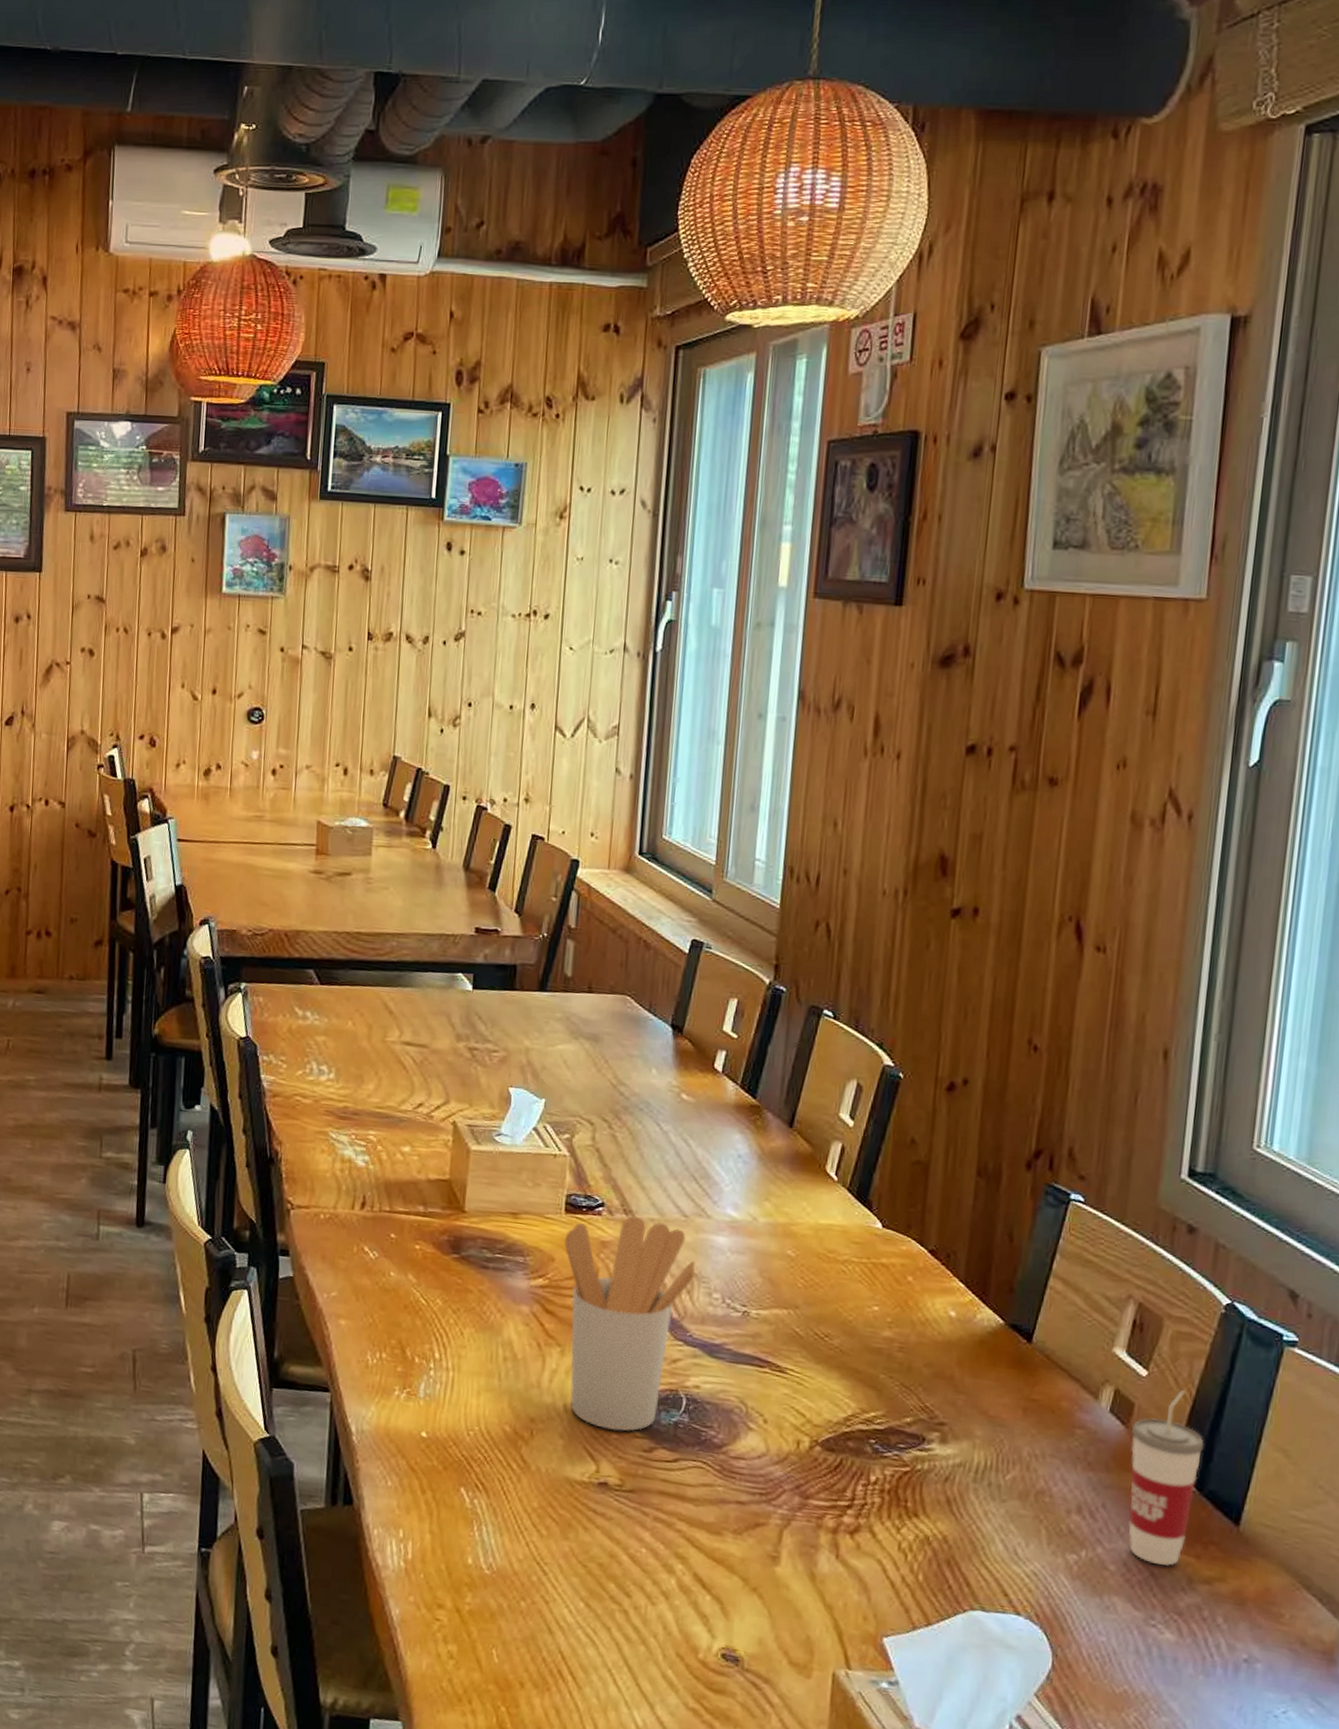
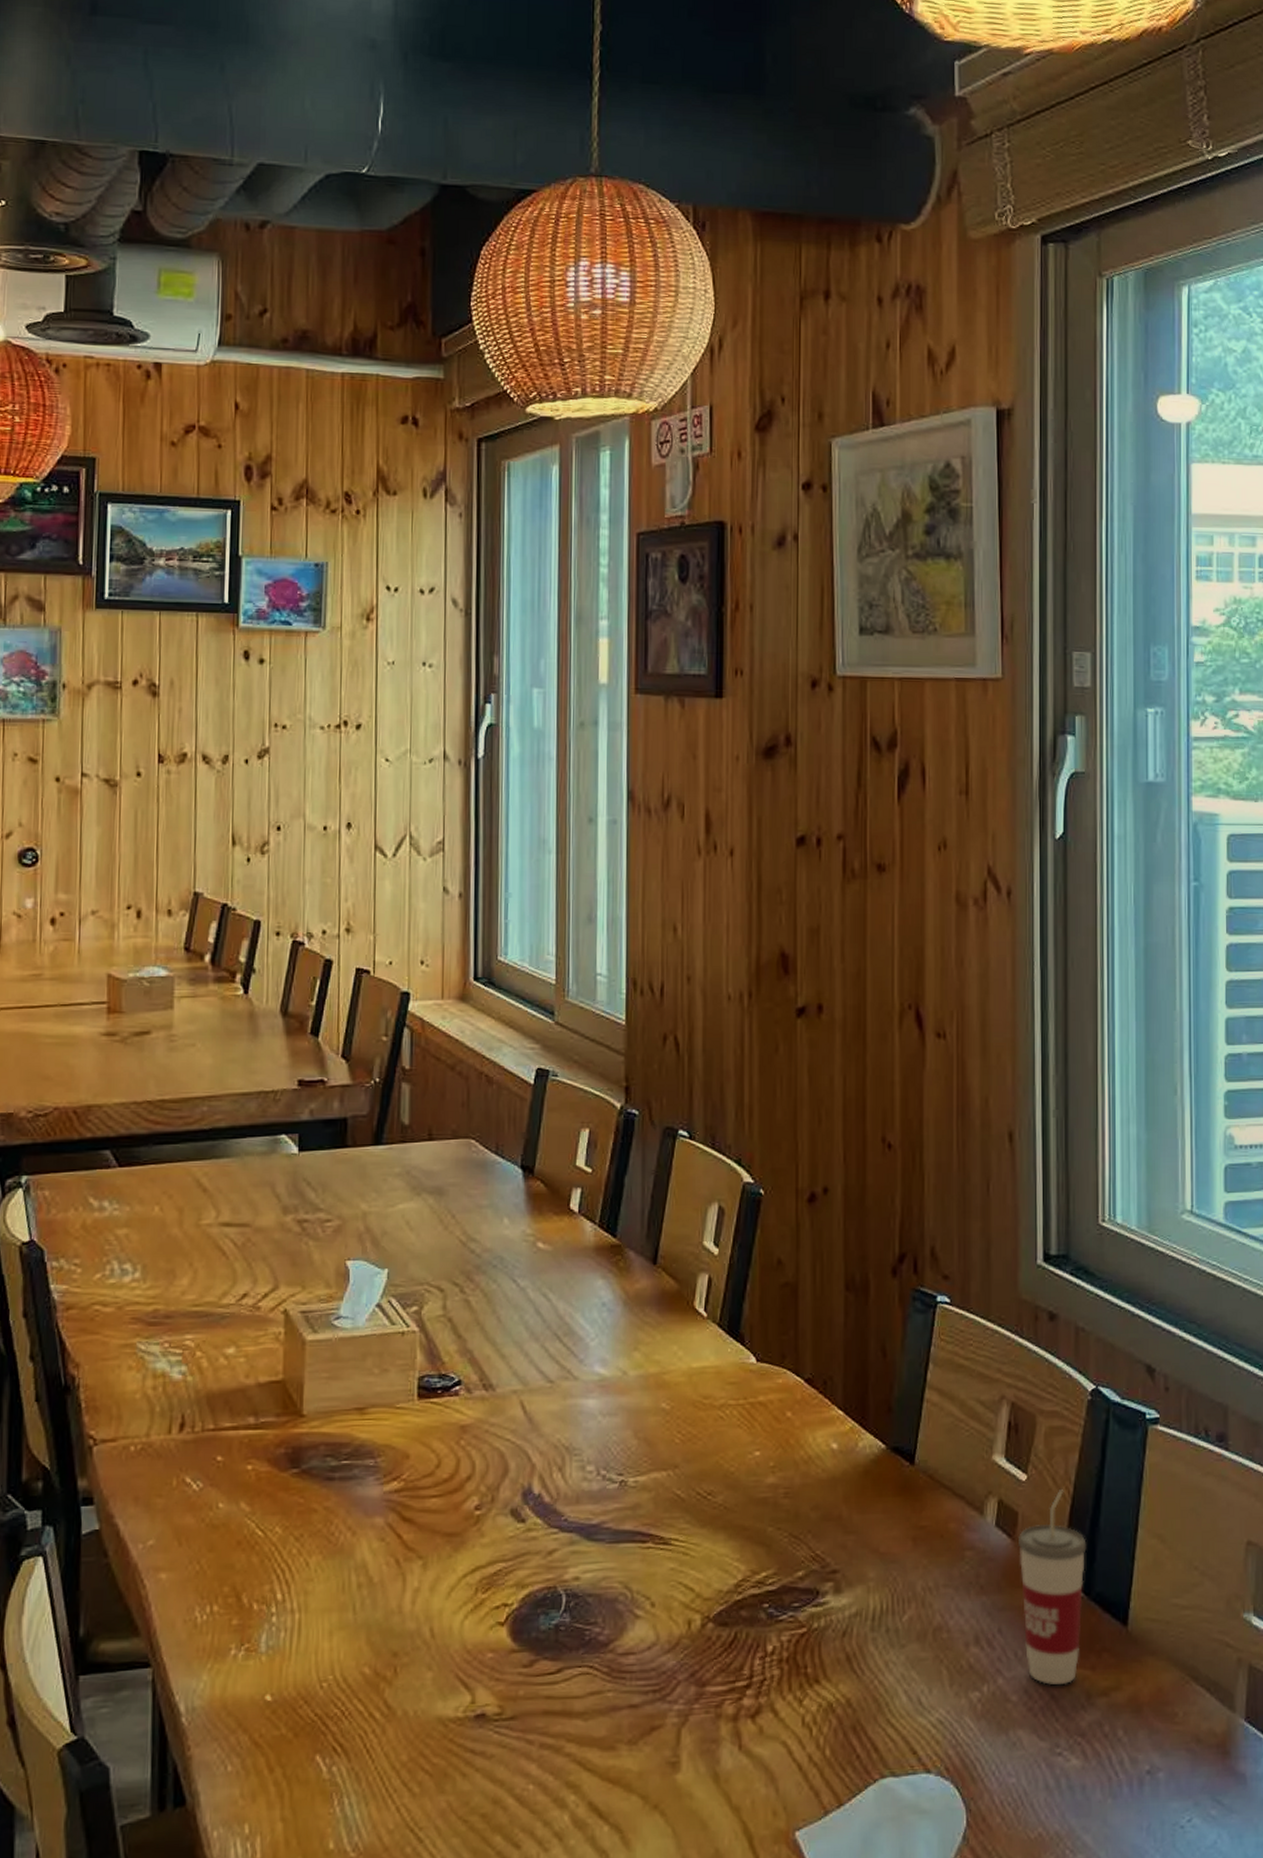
utensil holder: present [564,1215,697,1431] -> none [420,1390,567,1650]

